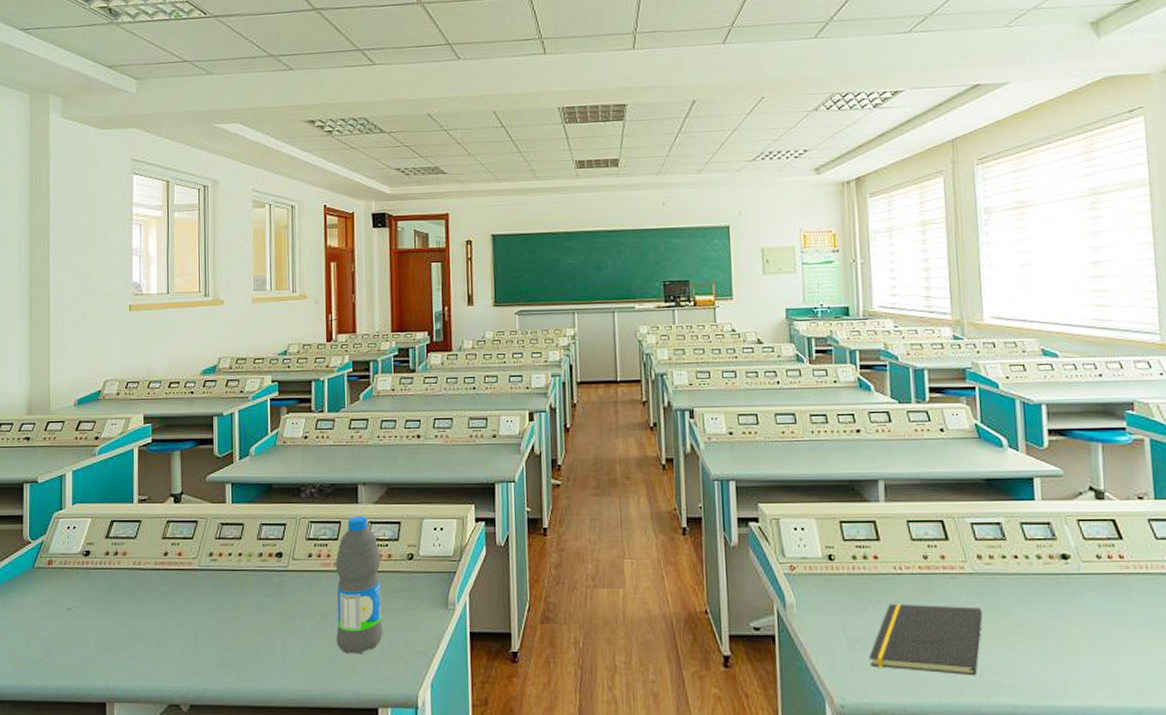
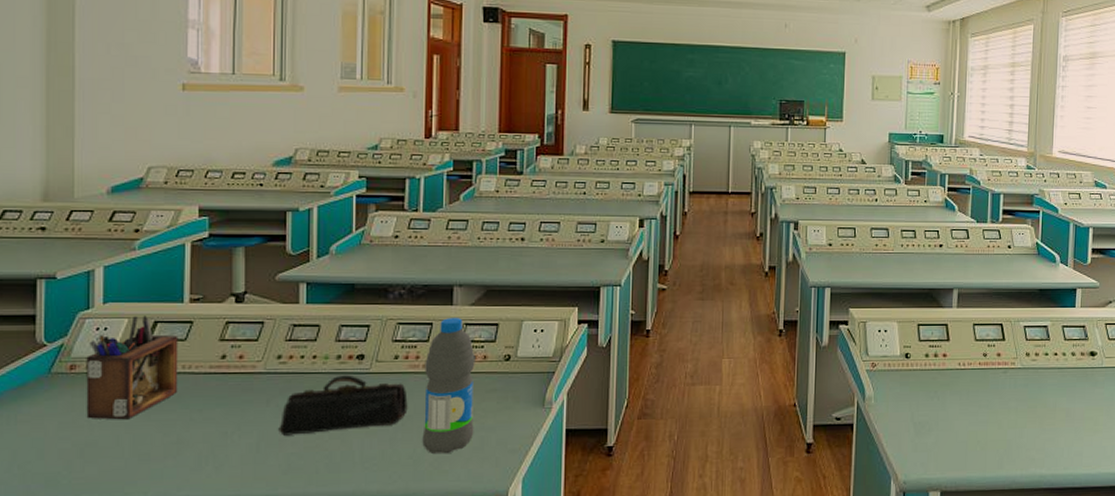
desk organizer: none [60,515,131,612] -> present [86,315,178,420]
pencil case: none [212,572,322,631] -> present [279,374,408,436]
notepad: present [868,603,983,676] -> none [930,394,1025,453]

